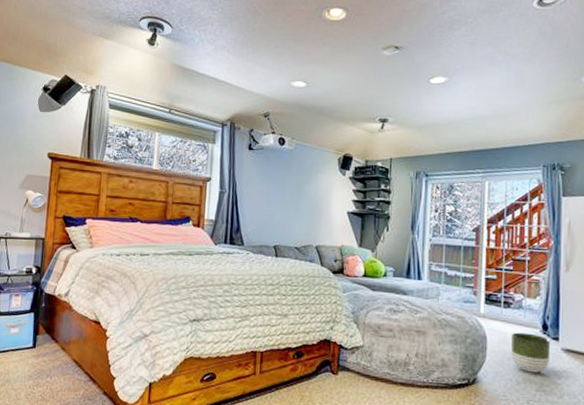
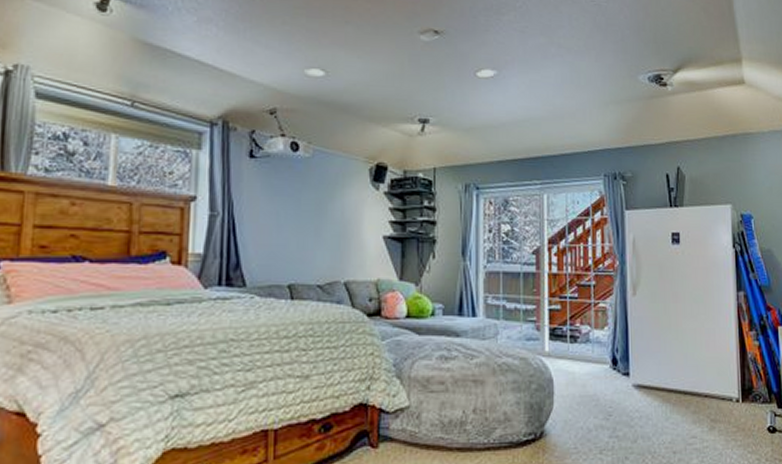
planter: present [511,332,551,373] -> none [580,370,622,417]

